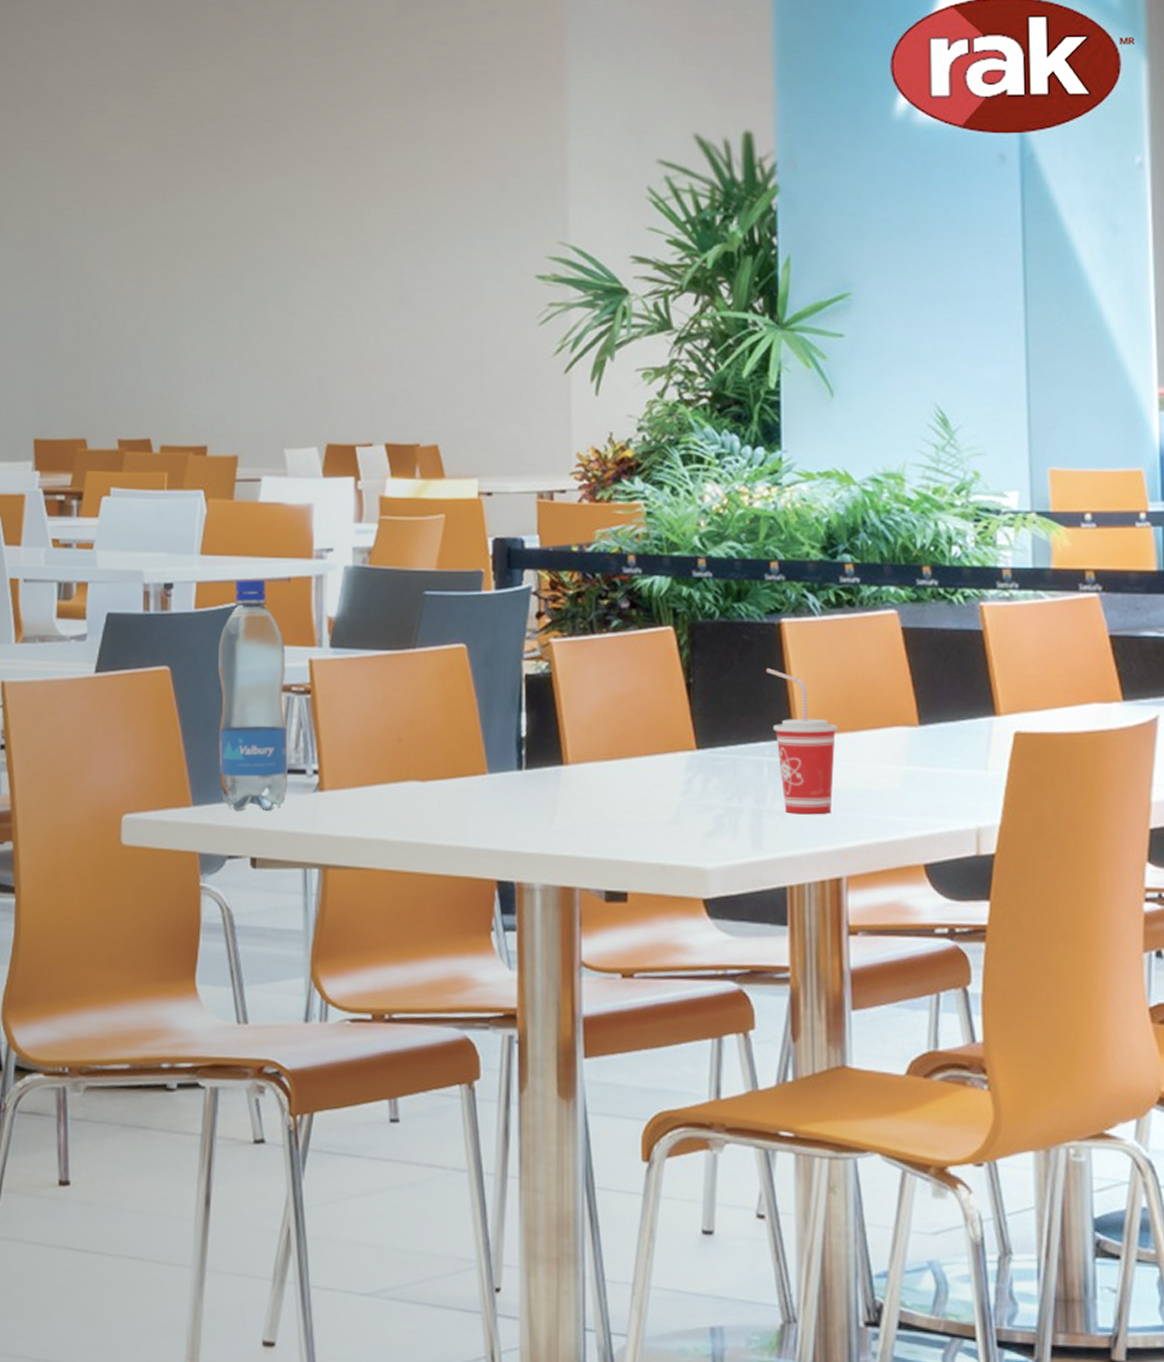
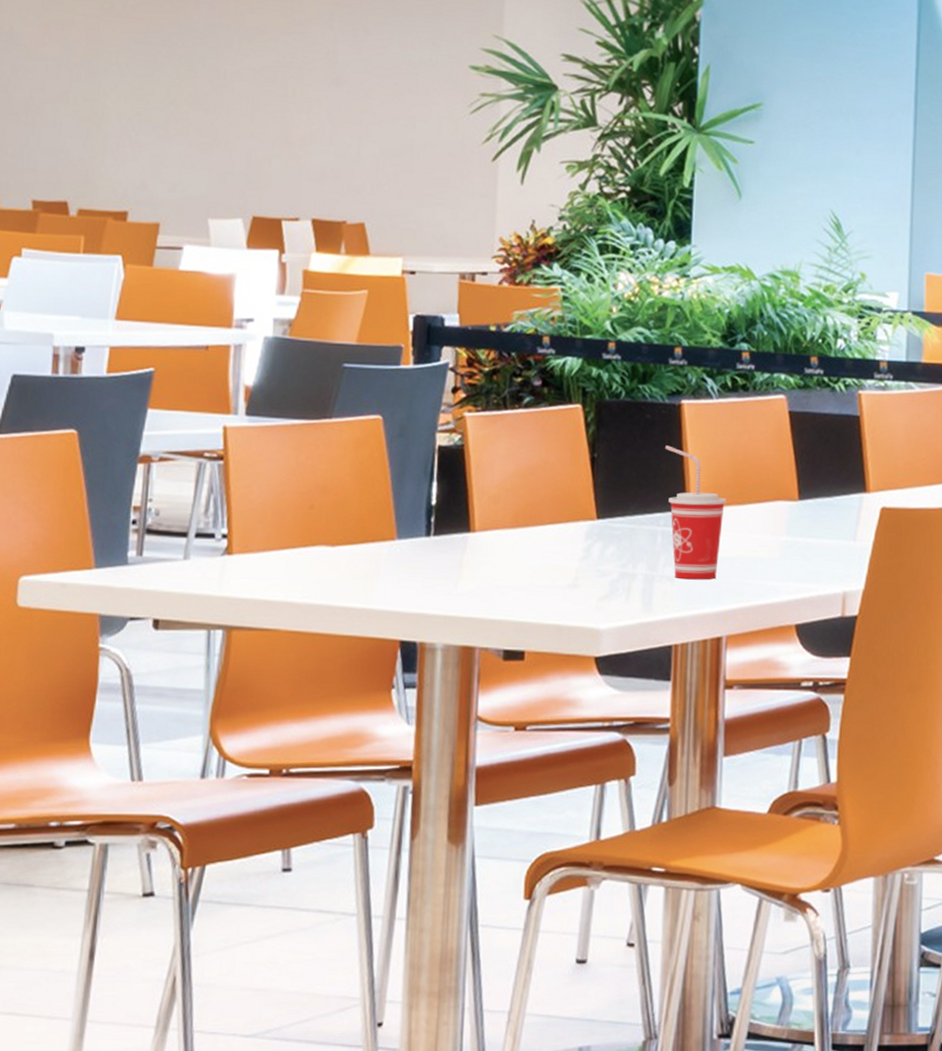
bottle: present [218,580,288,811] -> none [124,346,200,574]

